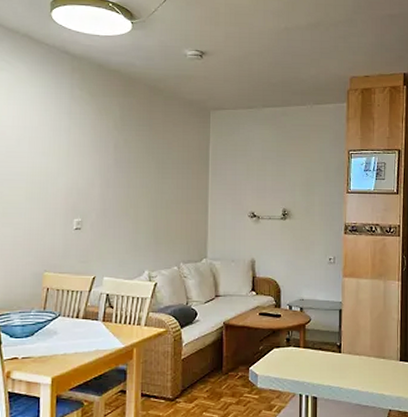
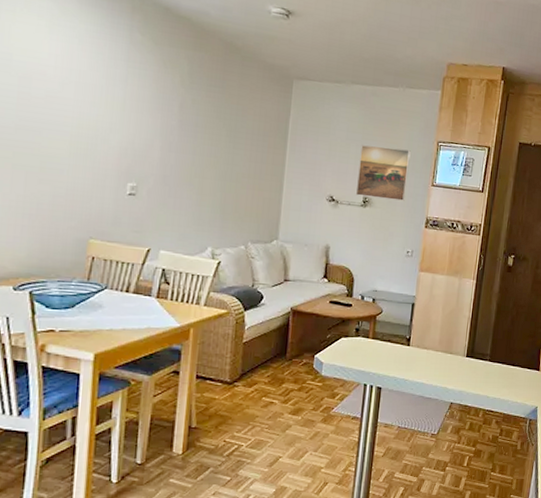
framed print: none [275,161,323,210] -> present [355,145,411,201]

